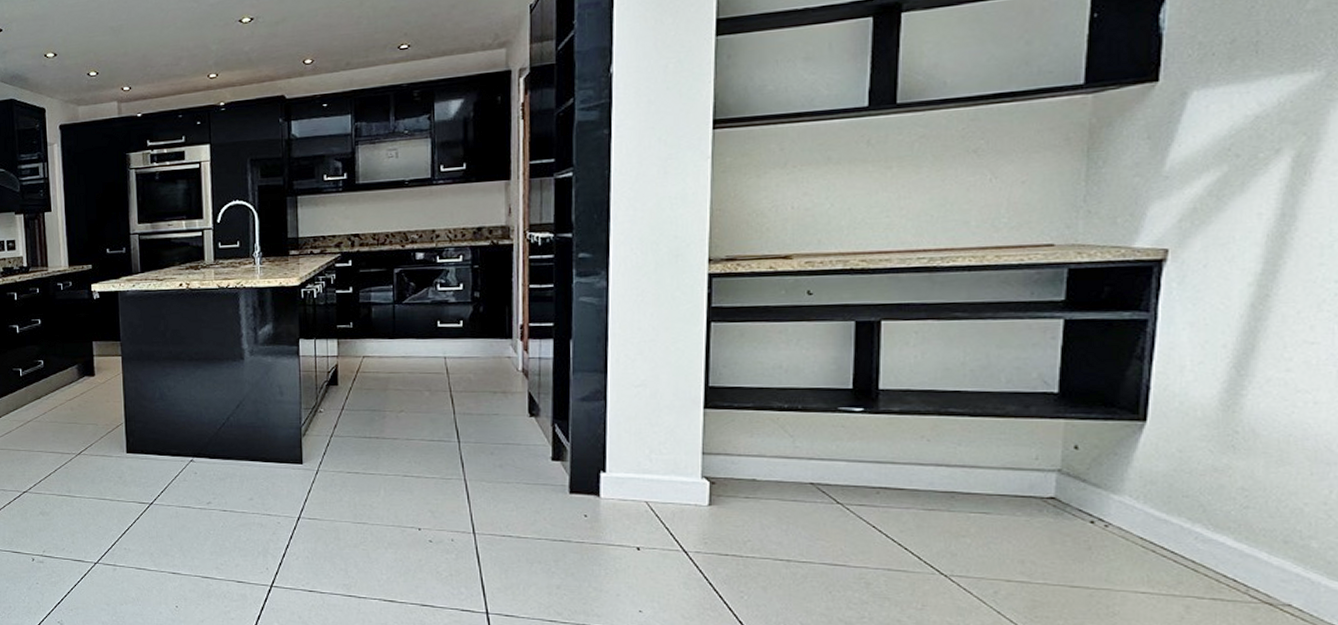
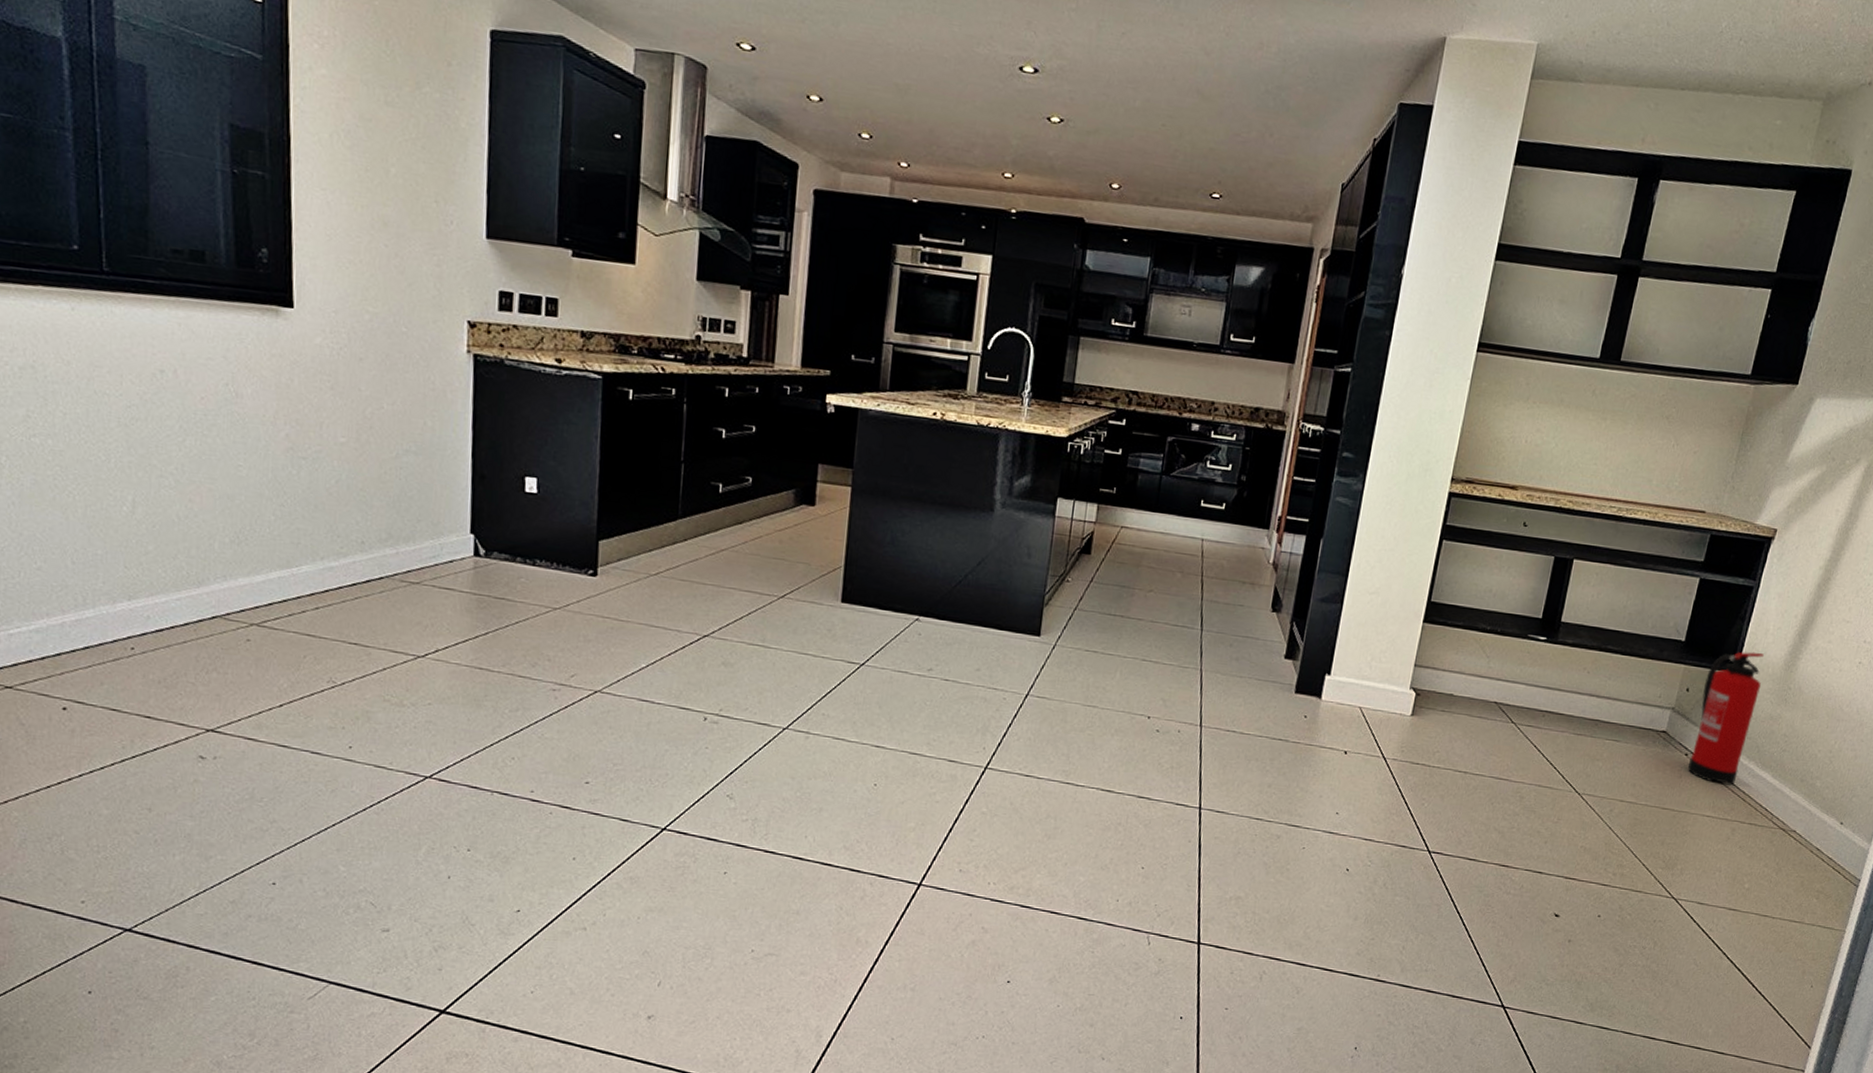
fire extinguisher: none [1097,394,1188,554] -> present [1687,651,1764,786]

